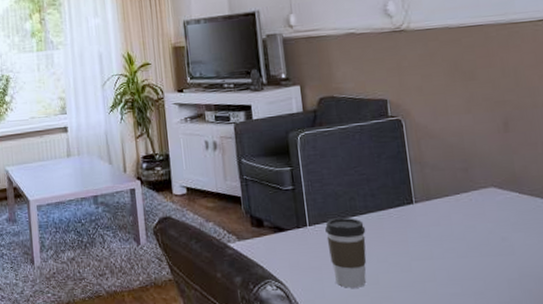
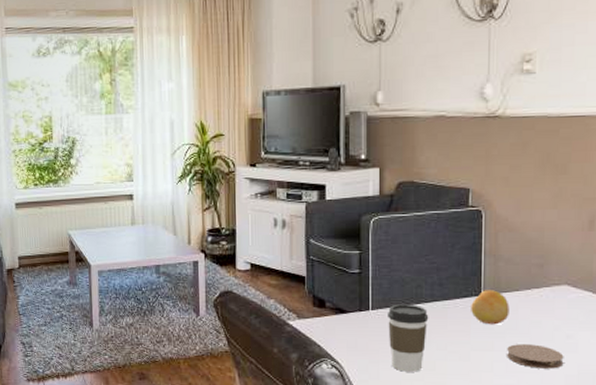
fruit: none [405,197,443,233] -> present [471,290,510,325]
coaster: none [446,249,504,275] -> present [507,344,564,369]

